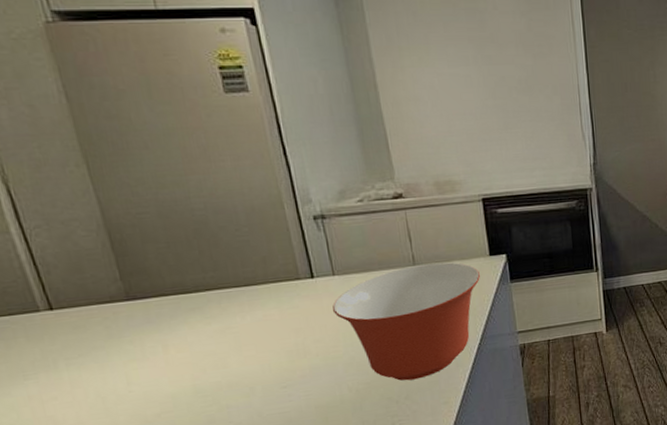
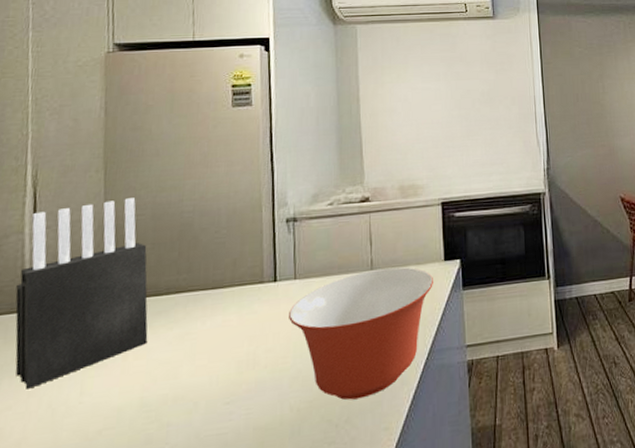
knife block: none [14,195,187,382] -> present [15,198,148,389]

